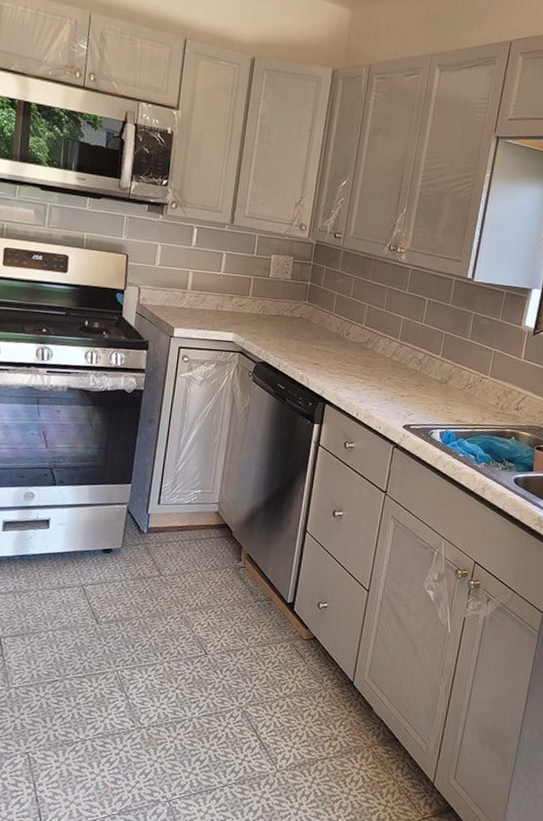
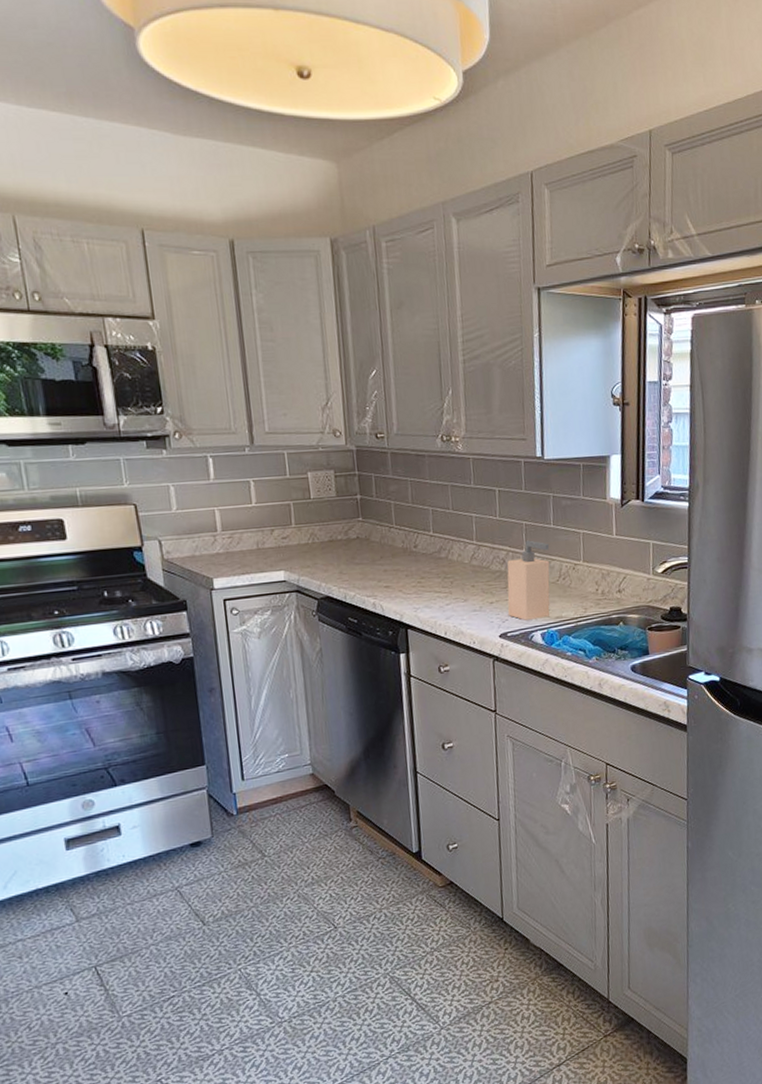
soap dispenser: none [414,348,463,419] -> present [507,540,550,621]

